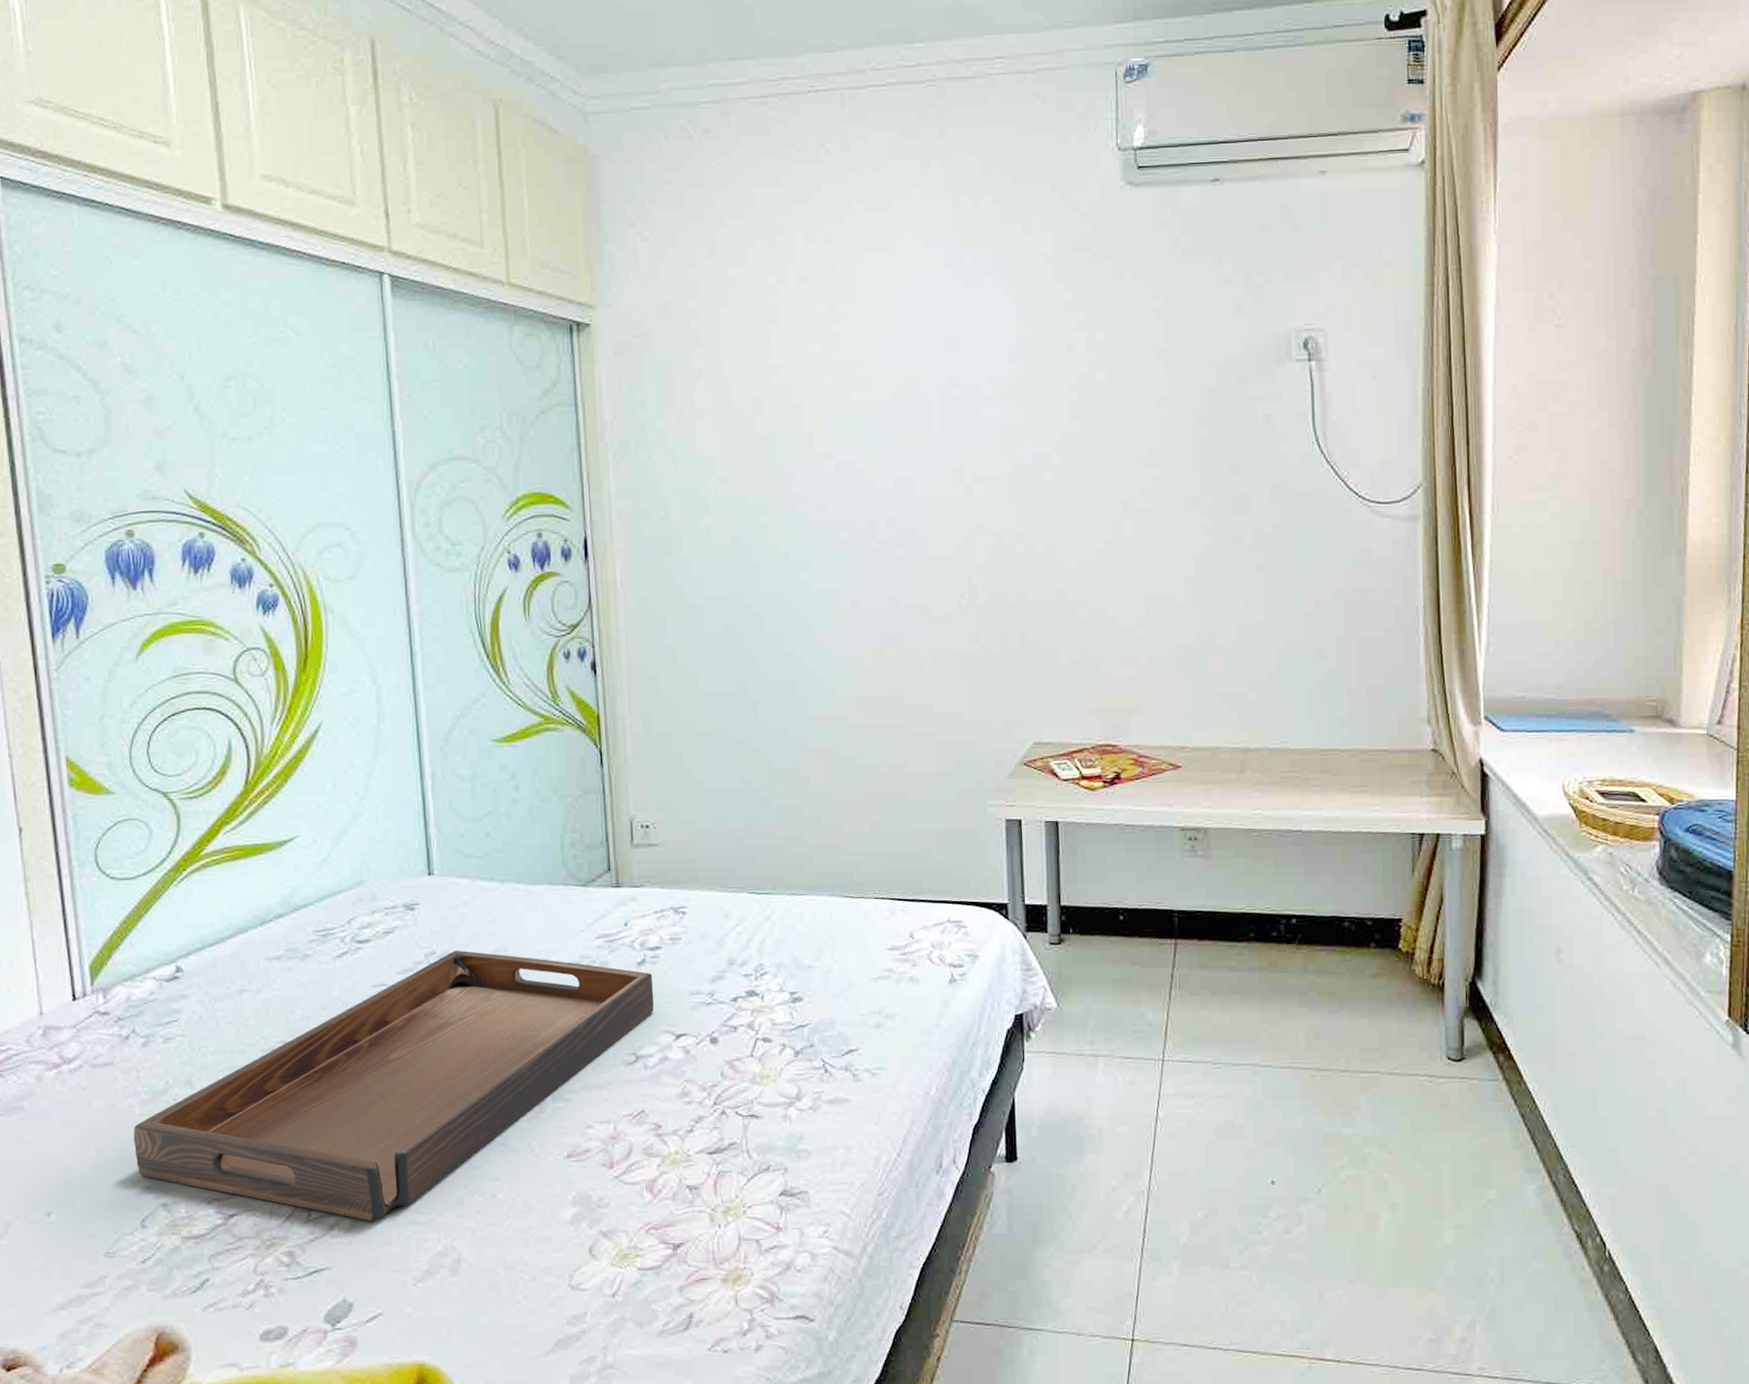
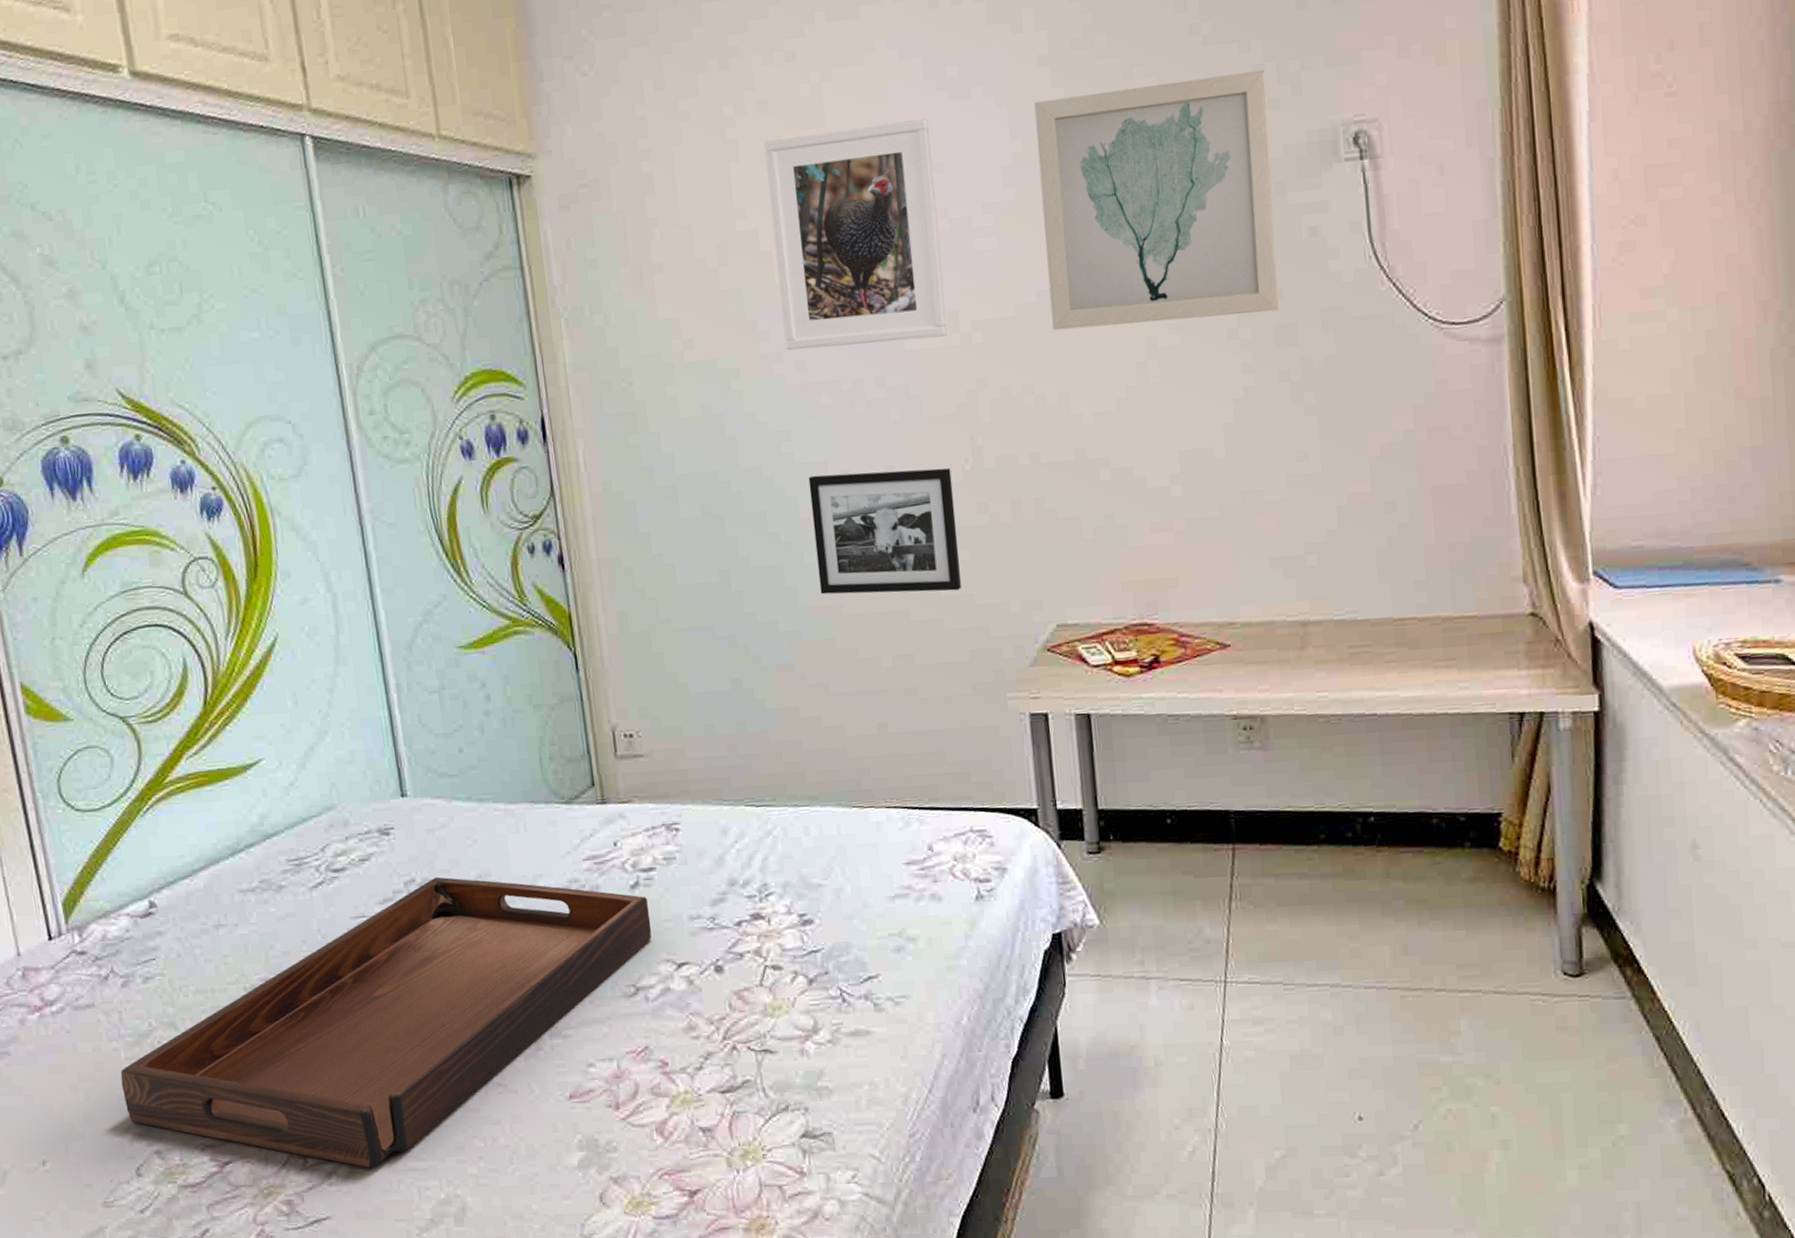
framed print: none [802,300,952,492] -> present [764,119,947,351]
picture frame: none [822,601,952,709] -> present [808,468,961,595]
wall art: none [1038,280,1236,489] -> present [1034,69,1279,331]

